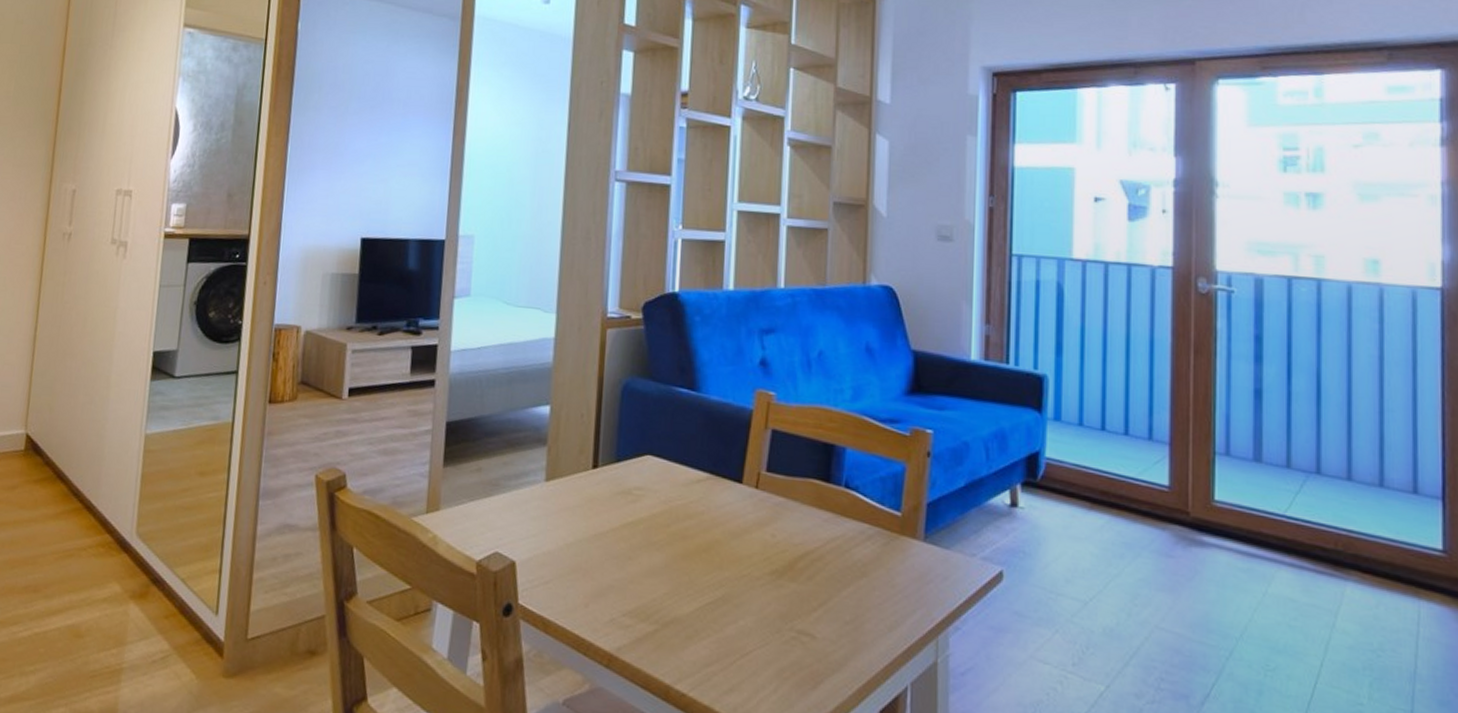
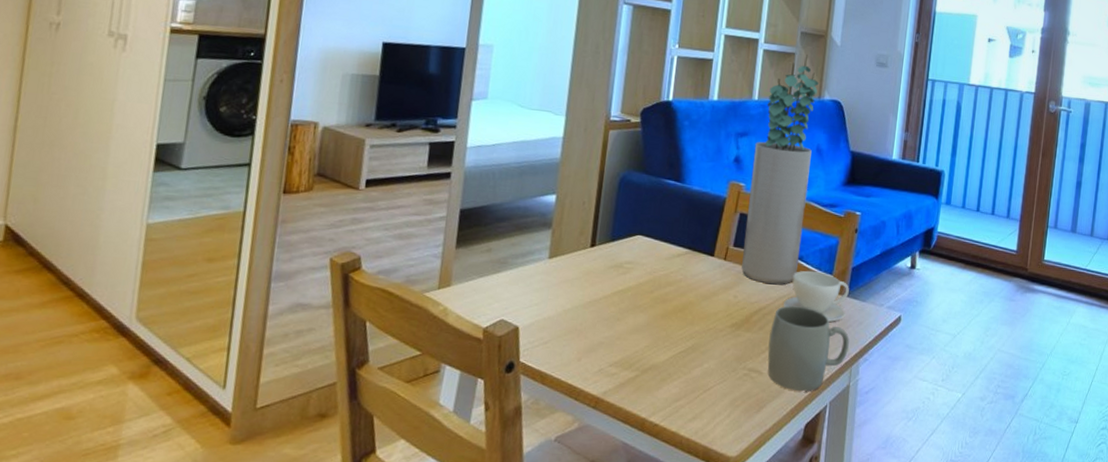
vase: none [778,230,863,523] -> present [741,55,819,285]
mug: none [821,550,932,666] -> present [767,305,850,392]
teacup: none [837,504,925,575] -> present [784,270,849,322]

